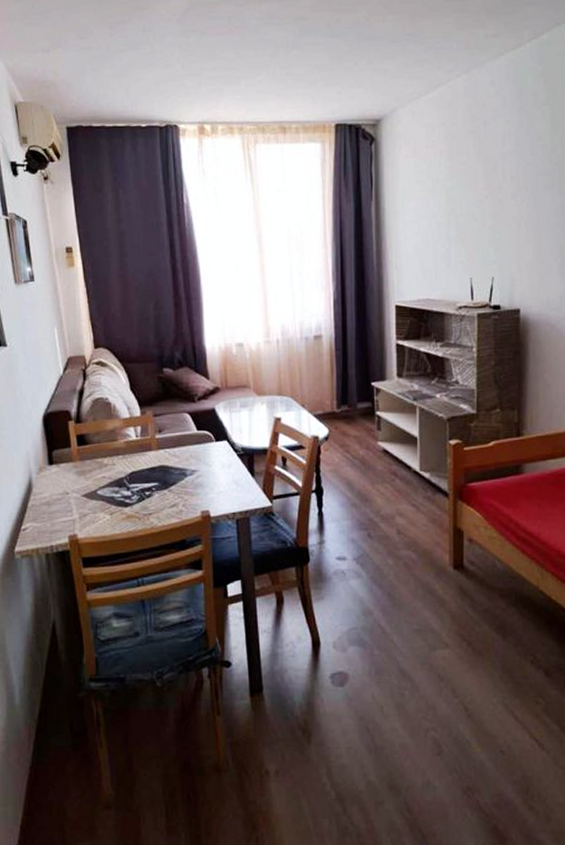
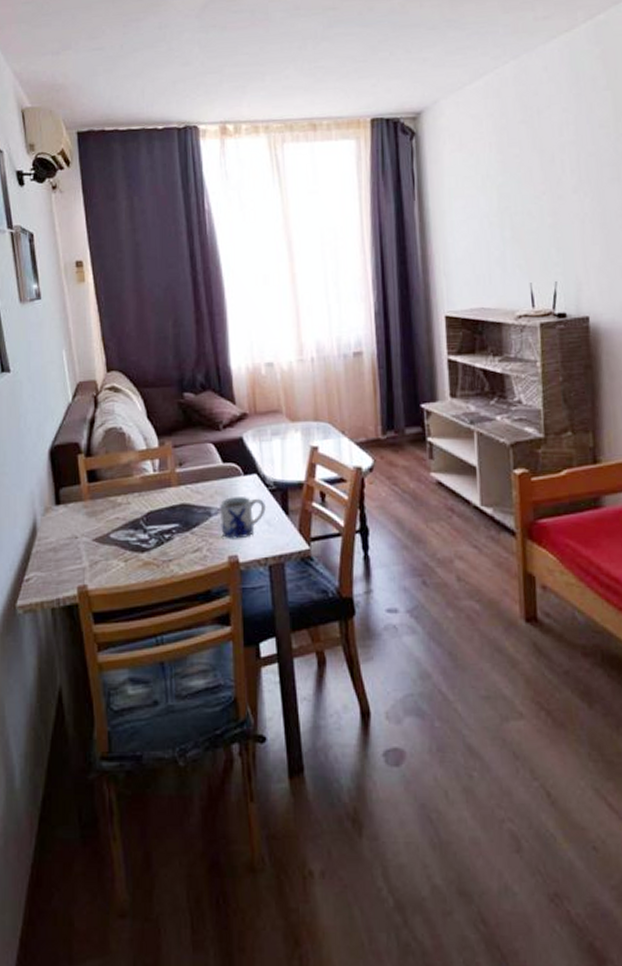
mug: none [193,460,234,497] -> present [219,497,266,539]

